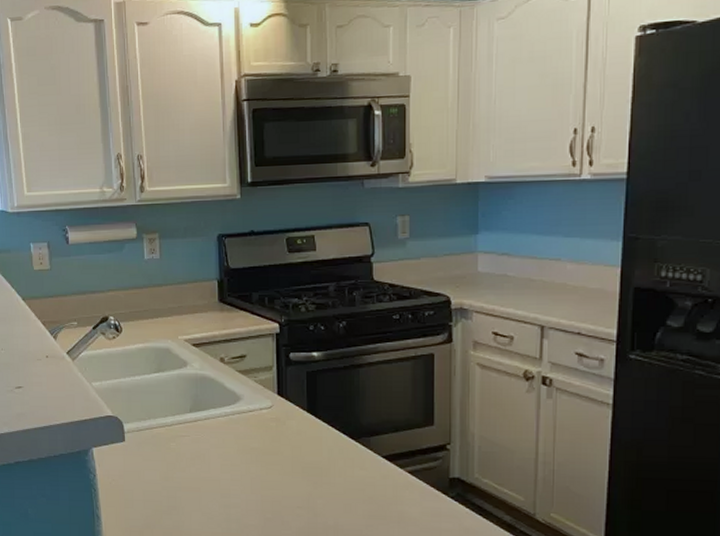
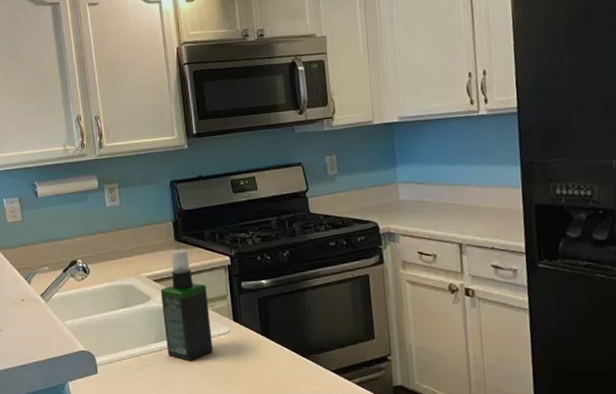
spray bottle: none [199,312,254,435] -> present [160,249,214,361]

